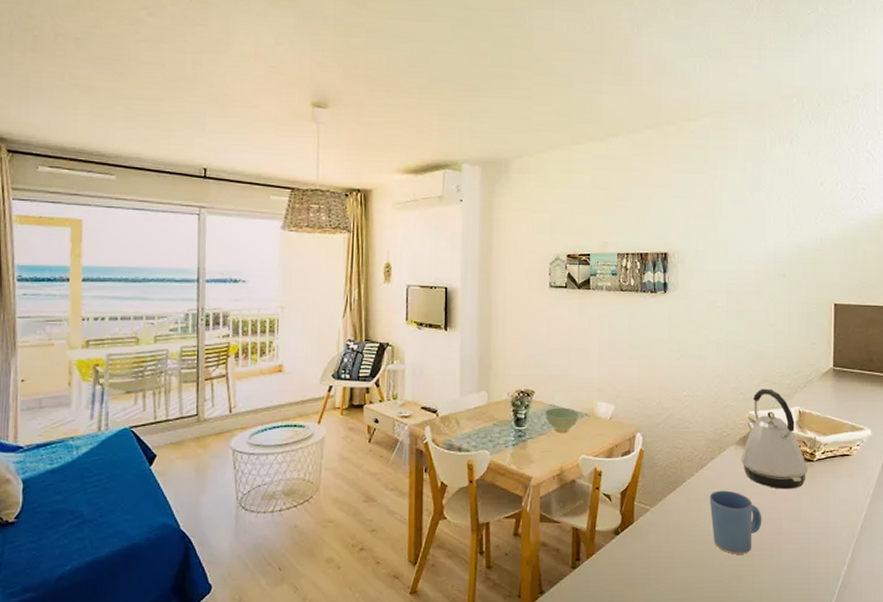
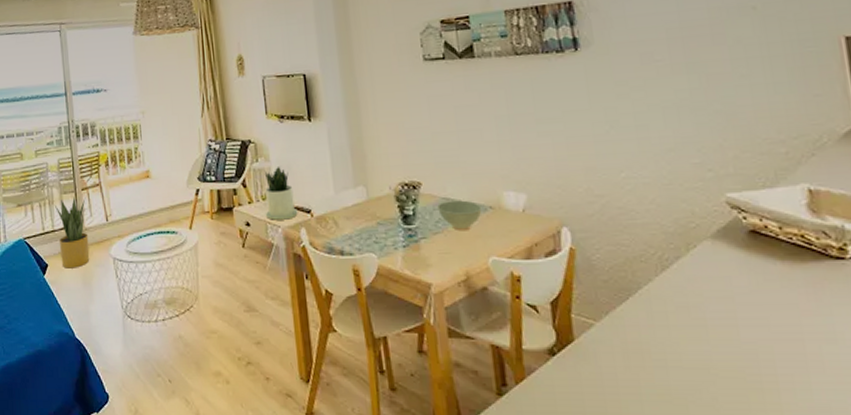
planter: none [171,386,209,459] -> present [54,196,90,269]
planter: none [395,370,425,418] -> present [264,167,298,220]
mug: present [709,490,762,554] -> none [680,300,772,387]
kettle: present [741,388,809,489] -> none [722,161,839,299]

